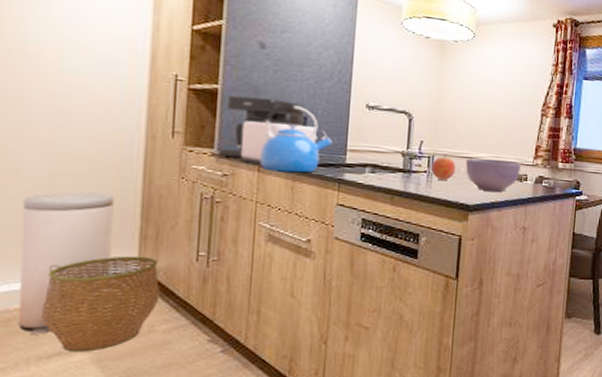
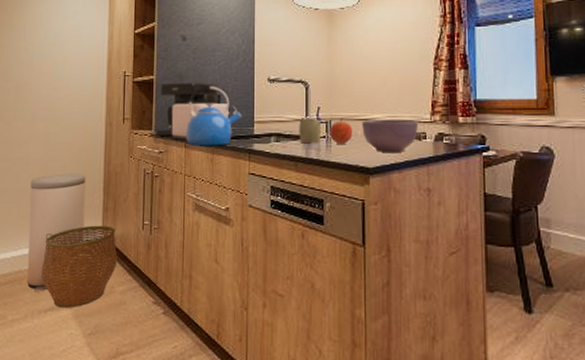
mug: none [397,151,423,178] -> present [299,119,322,144]

